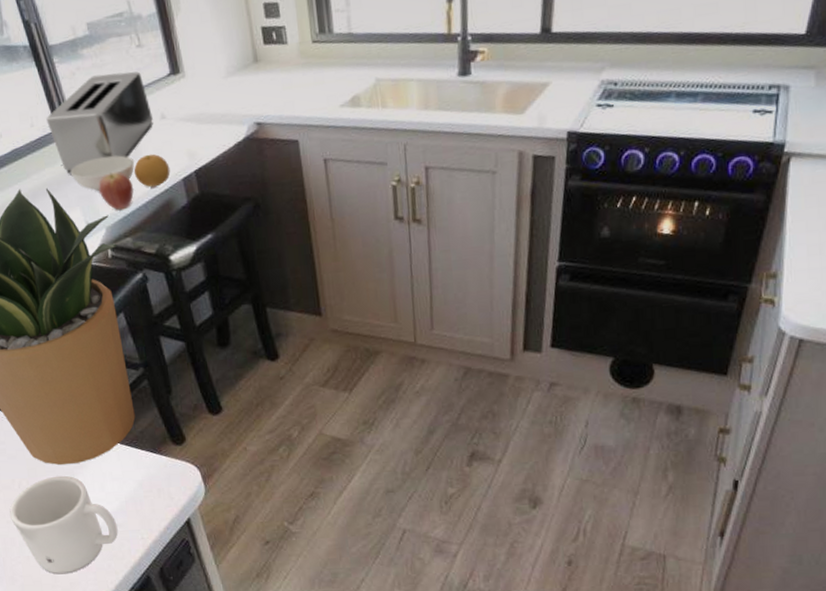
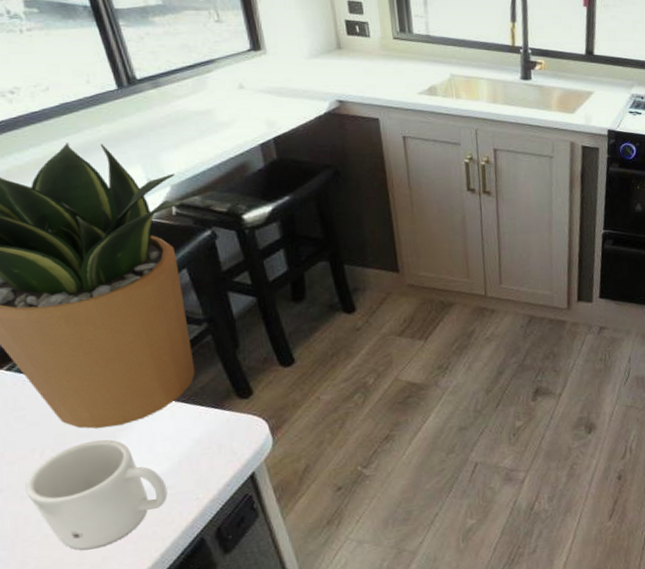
toaster: present [46,71,154,174] -> none [106,42,230,132]
bowl: present [70,155,135,192] -> none [131,118,208,151]
fruit: present [99,172,134,210] -> none [165,133,206,169]
fruit: present [133,154,170,188] -> none [206,119,247,150]

